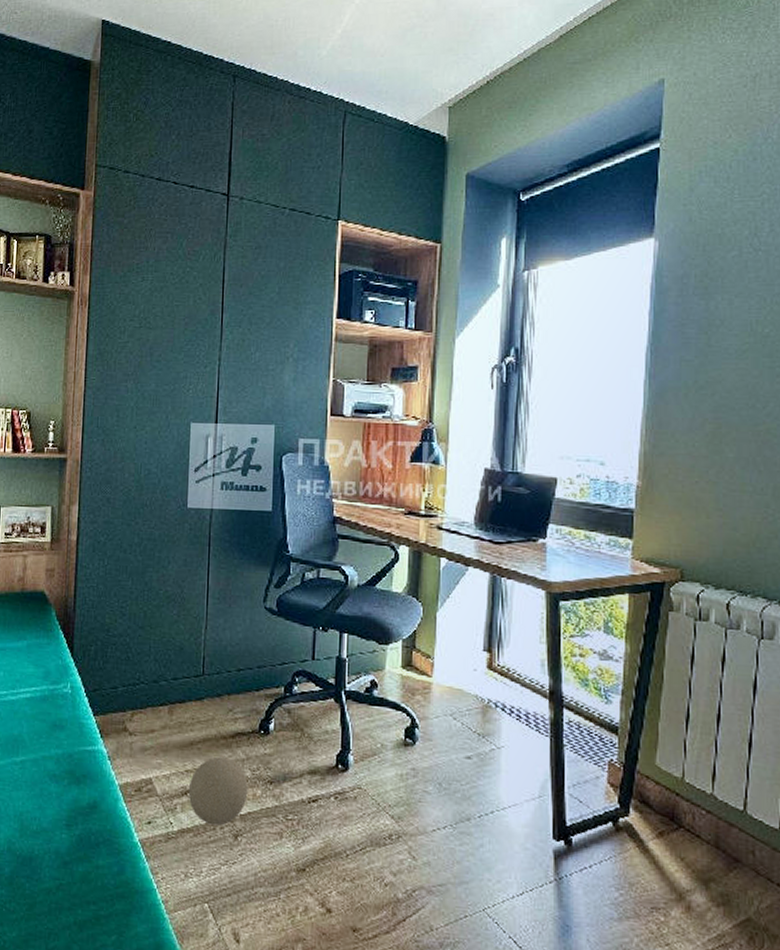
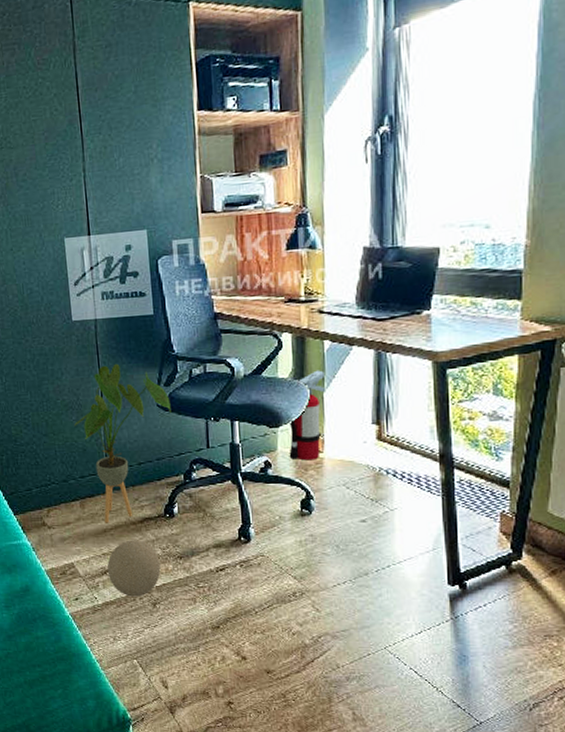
house plant: none [174,558,279,735] -> present [74,363,171,523]
fire extinguisher: none [396,588,440,685] -> present [288,370,326,461]

